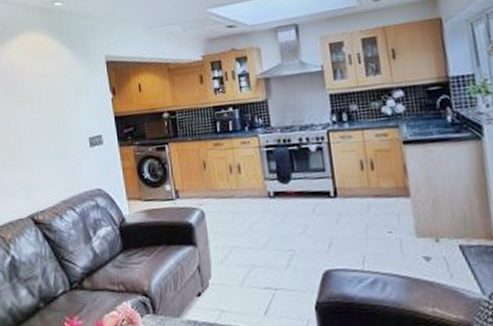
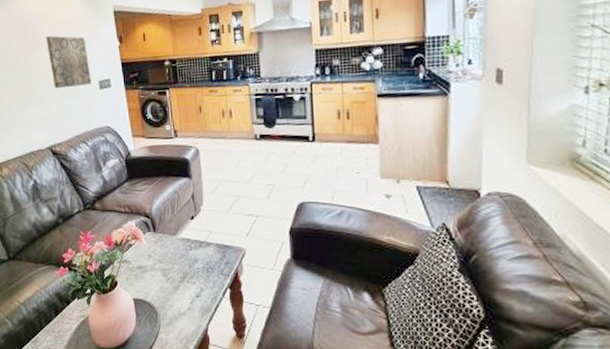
wall art: none [30,90,81,149] -> present [46,35,92,89]

